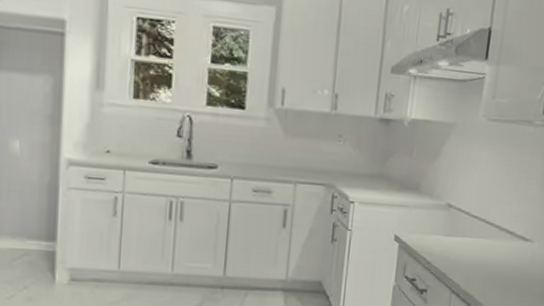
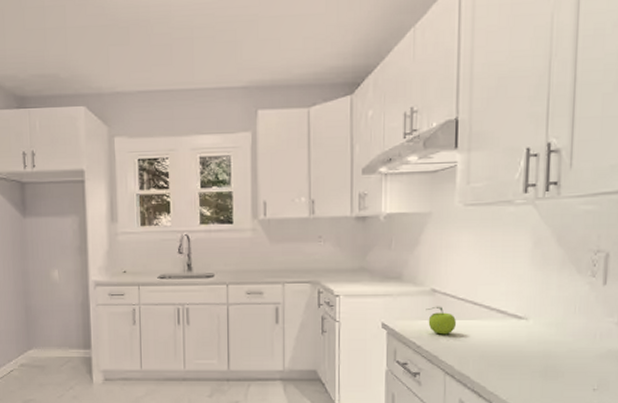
fruit: none [439,221,468,252] -> present [426,306,457,335]

